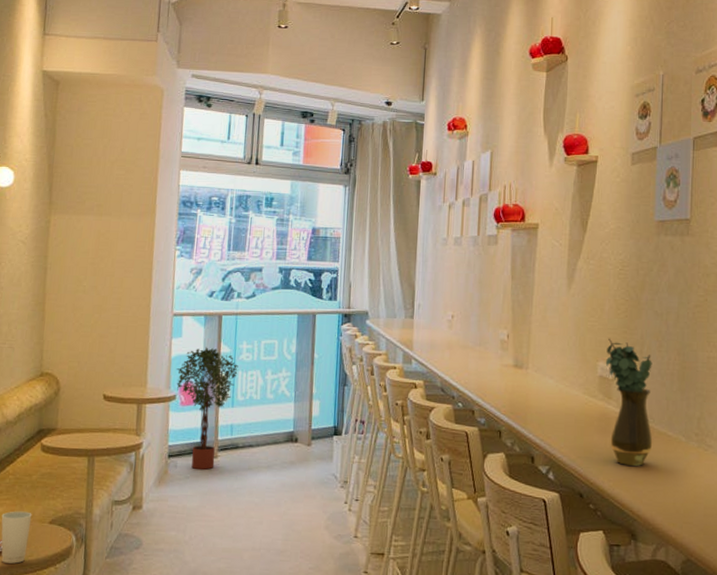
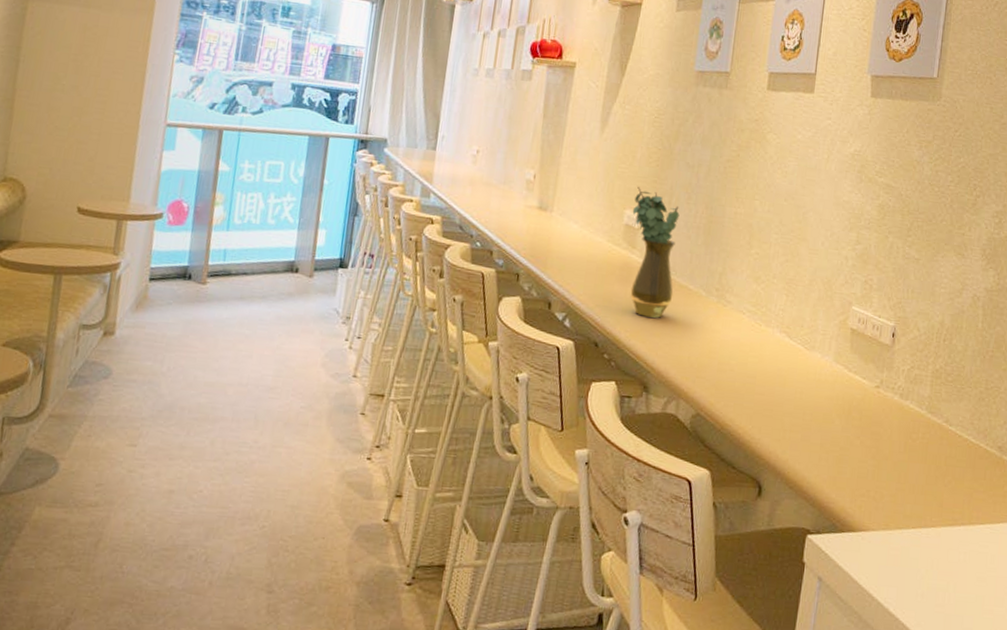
potted tree: present [176,347,238,470] -> none [165,163,238,297]

